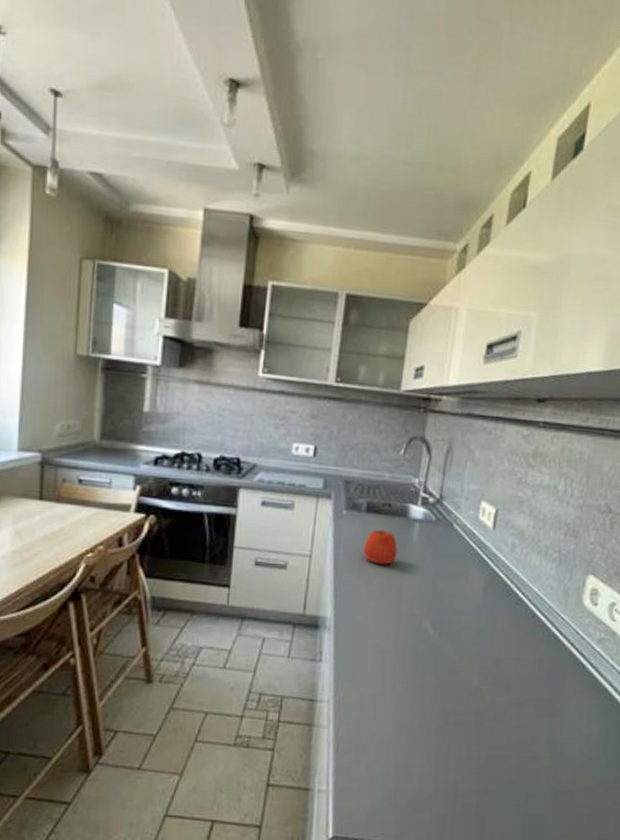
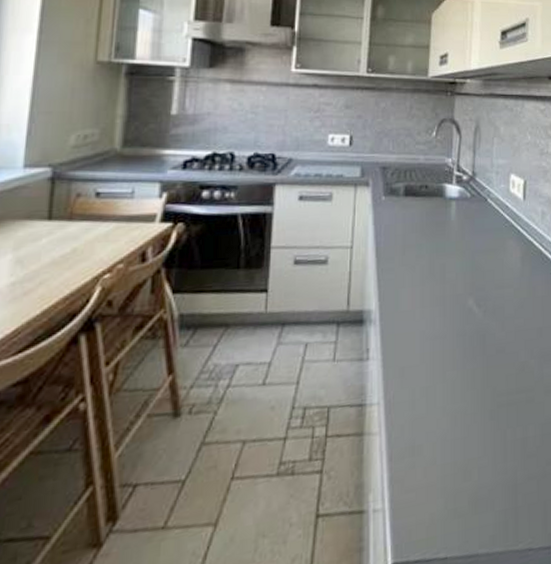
apple: present [363,529,398,565] -> none [404,212,437,248]

